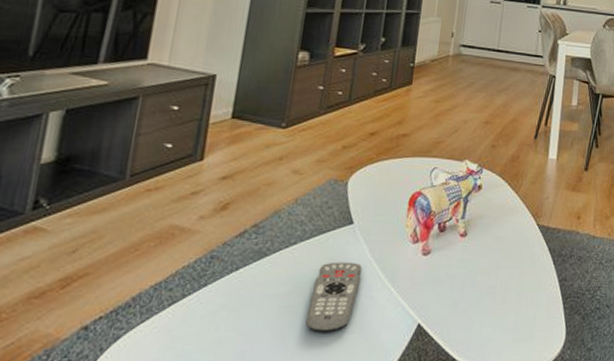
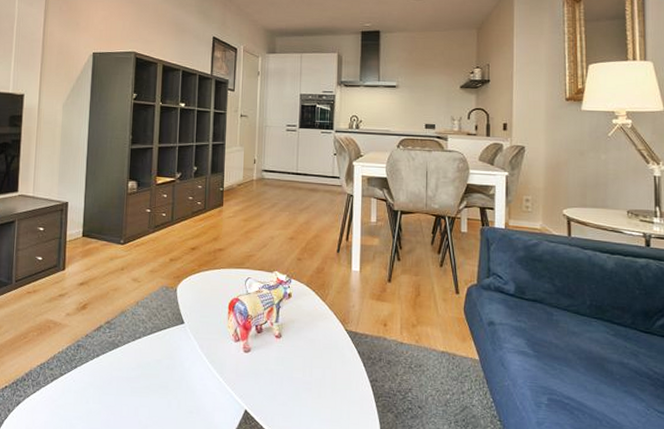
remote control: present [305,262,362,333] -> none [153,354,195,411]

